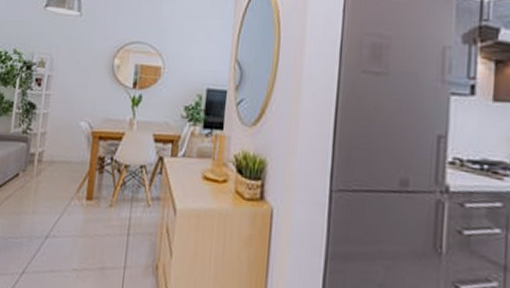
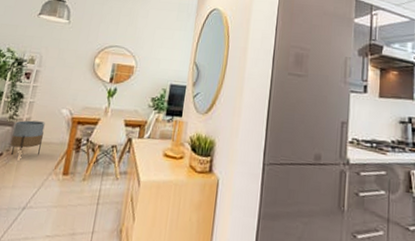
planter: none [25,135,63,176] -> present [9,120,45,155]

